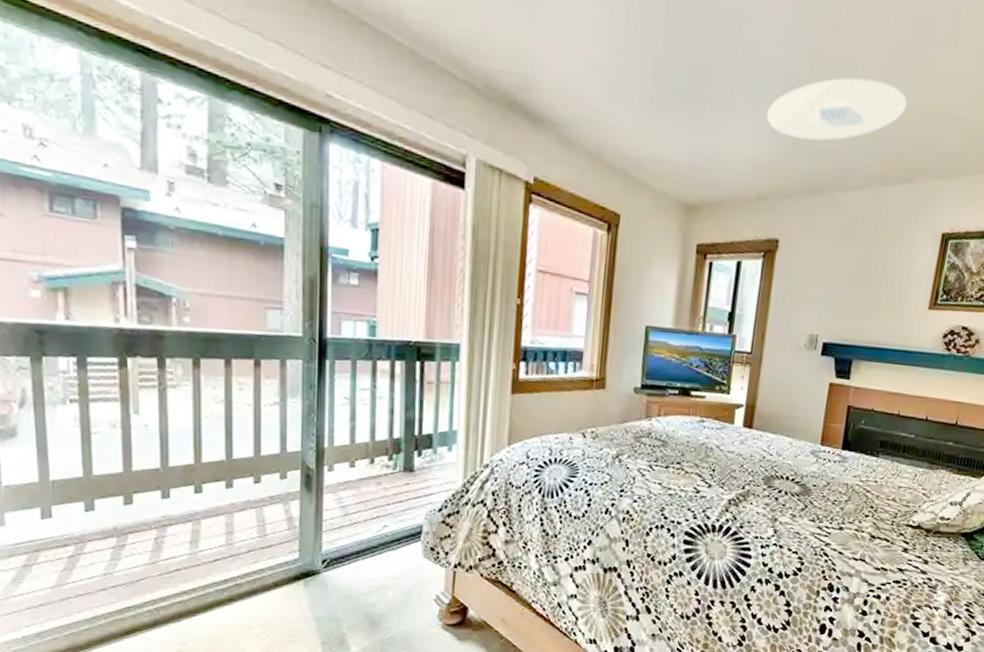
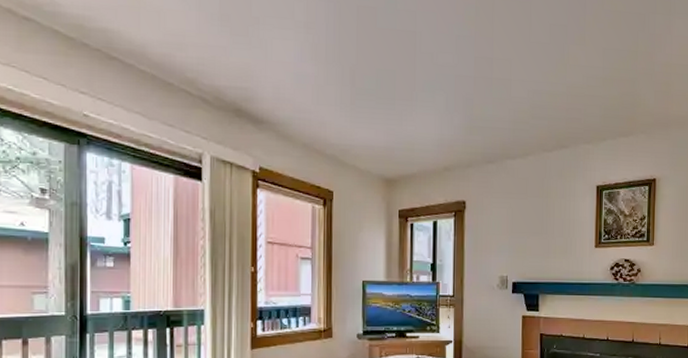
ceiling light: present [766,77,908,141] -> none [444,72,554,122]

